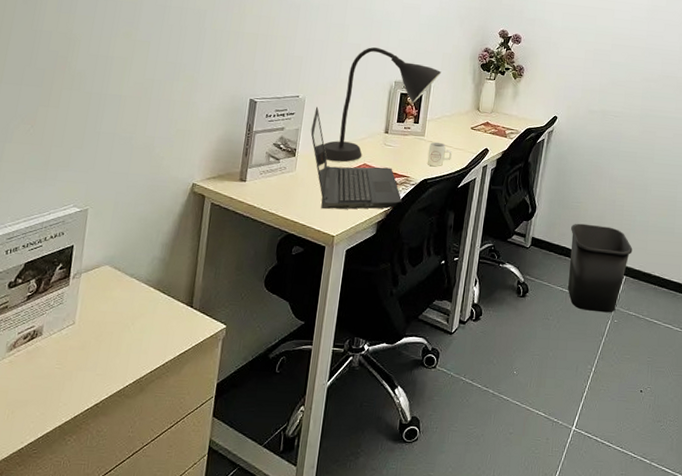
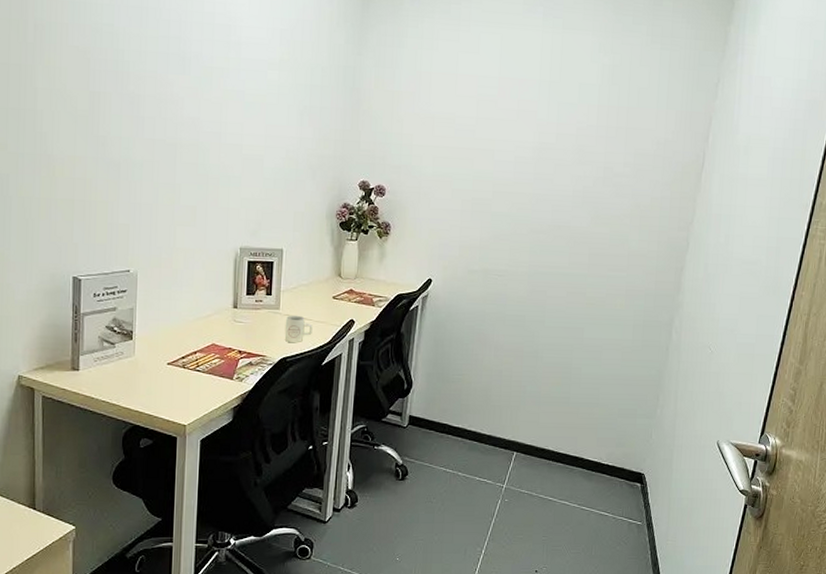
laptop computer: present [310,106,402,210] -> none [147,281,260,397]
desk lamp: present [323,47,442,163] -> none [163,209,294,344]
waste bin: present [568,223,633,313] -> none [452,397,523,492]

